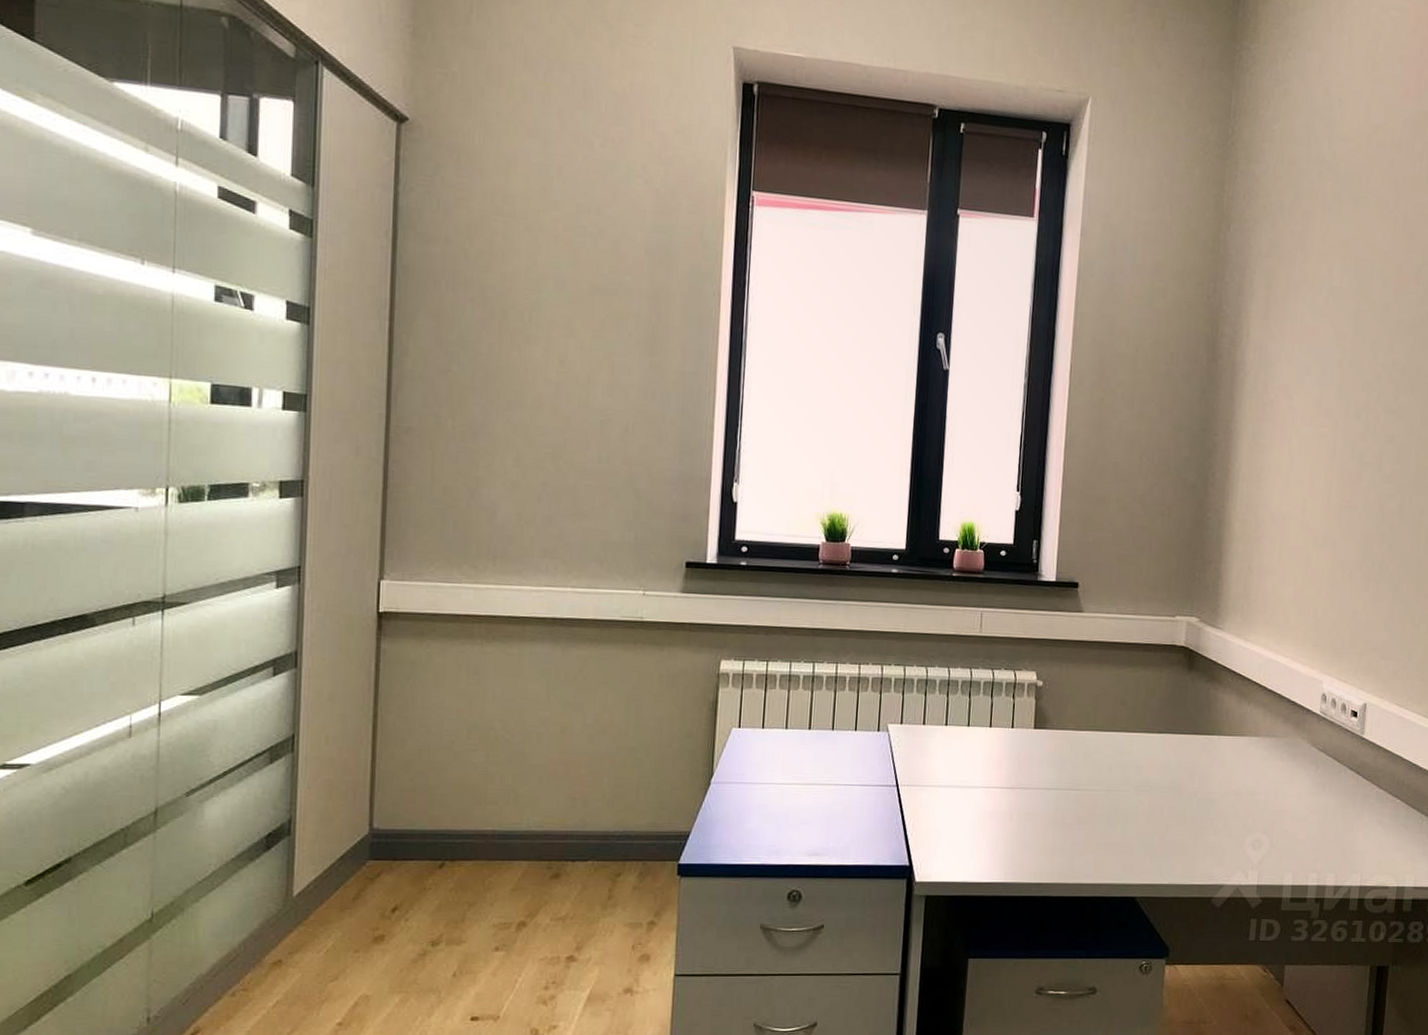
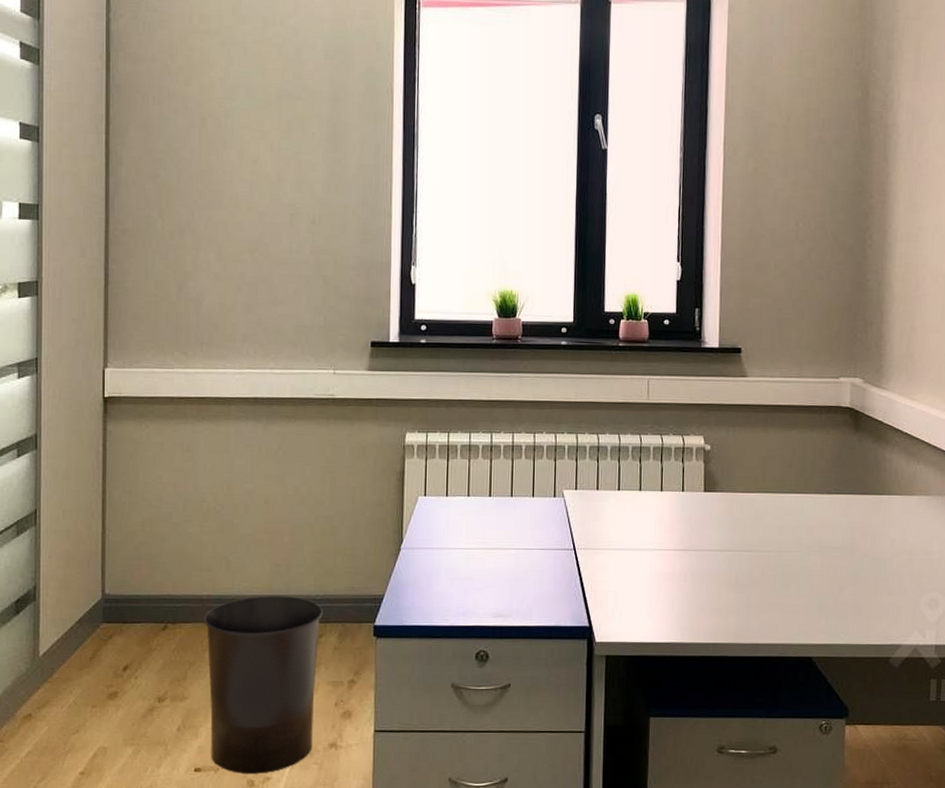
waste bin: none [487,831,622,1022] -> present [204,596,323,774]

